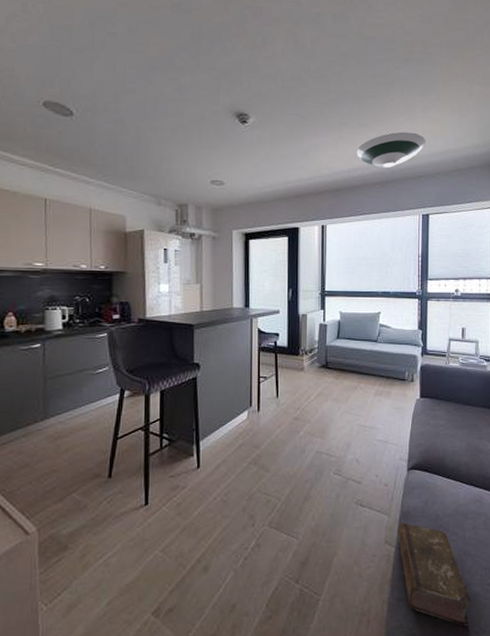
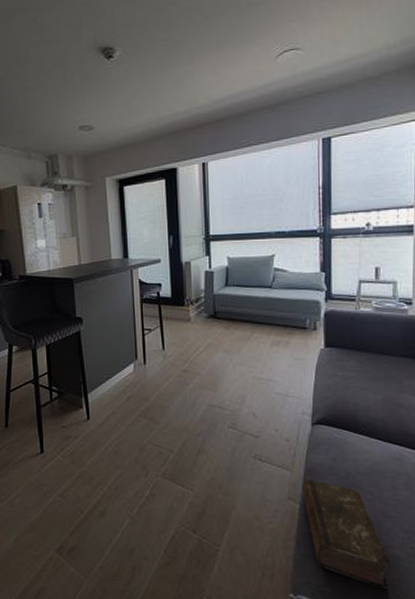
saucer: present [356,132,425,168] -> none [238,40,324,88]

